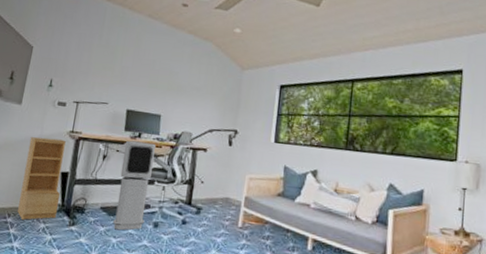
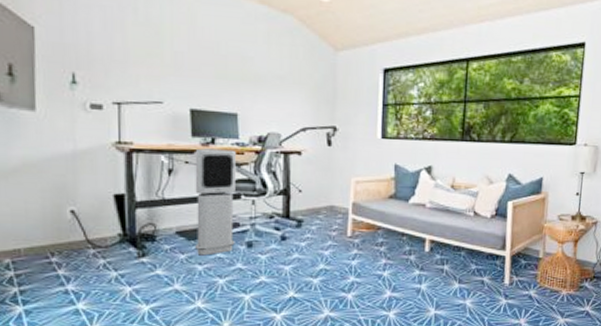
bookshelf: present [17,137,67,220] -> none [59,152,118,257]

